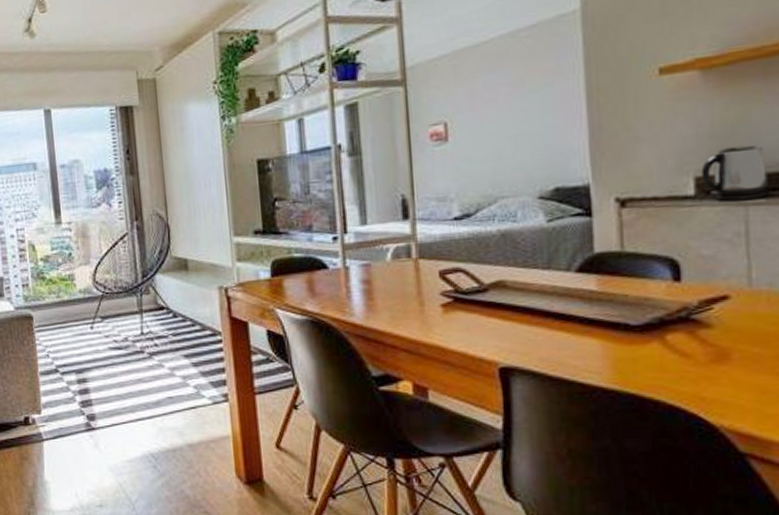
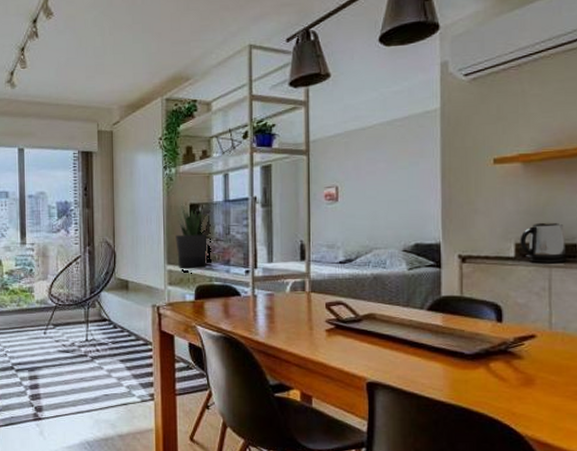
planter: none [242,163,284,240] -> present [176,206,209,269]

